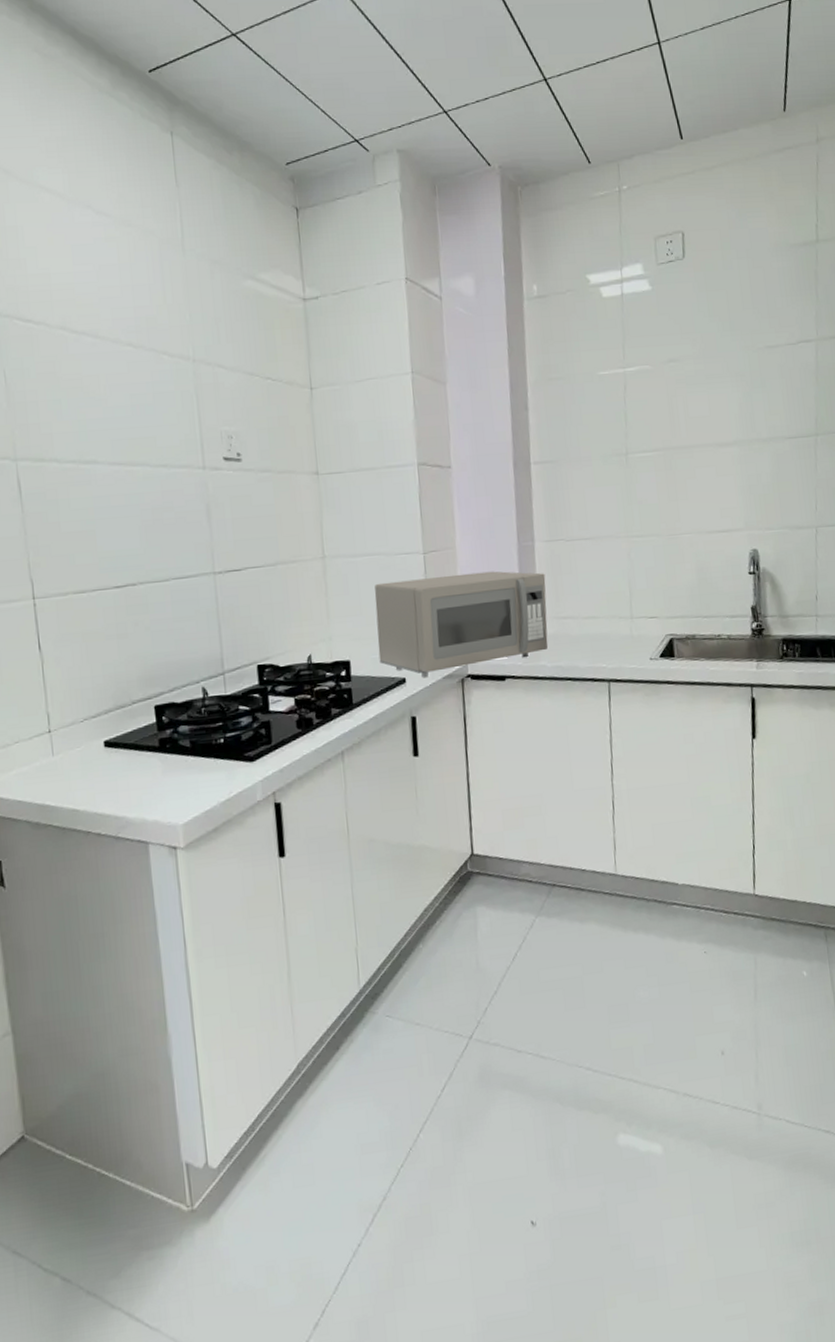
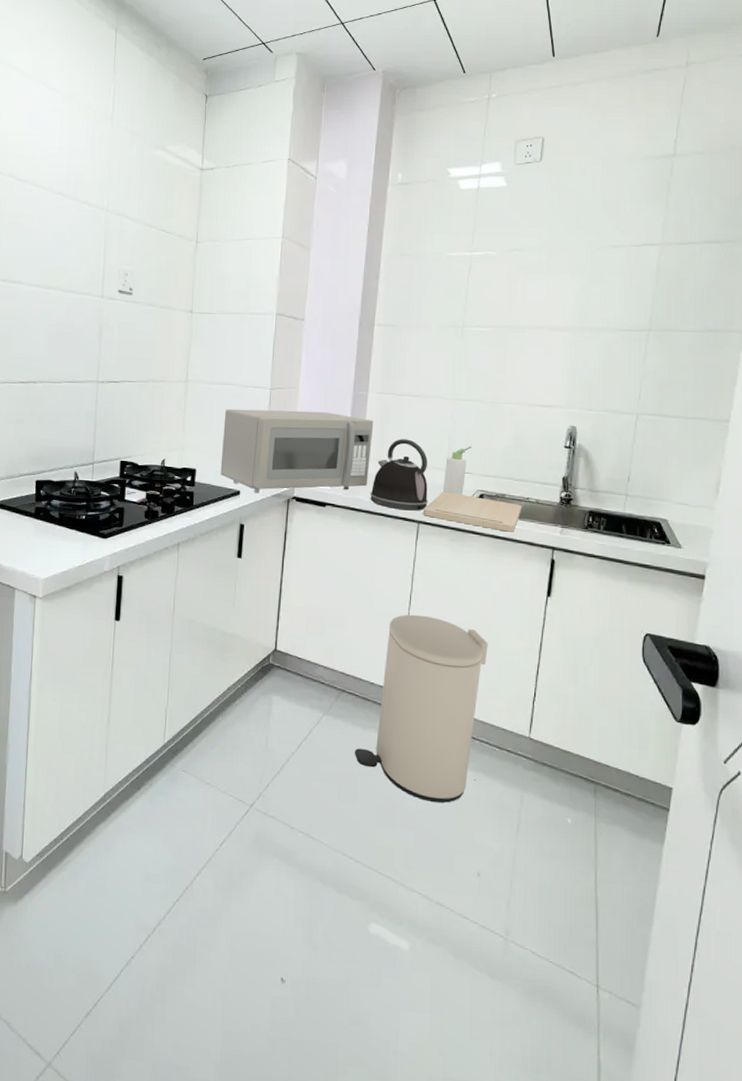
kettle: none [552,589,617,671] -> present [370,439,429,511]
pedal bin: none [575,783,701,987] -> present [354,614,488,803]
cutting board: none [611,641,715,676] -> present [422,491,522,532]
bottle: none [628,587,655,644] -> present [442,446,472,496]

